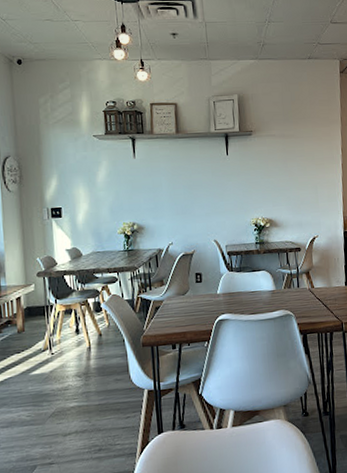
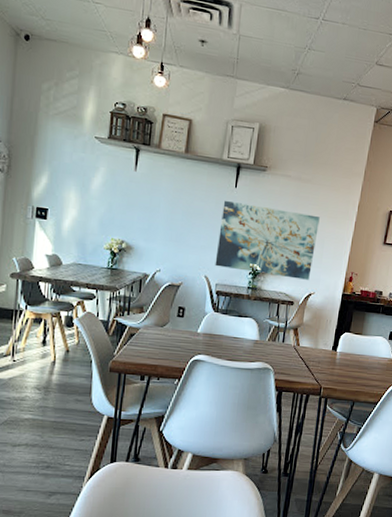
wall art: none [218,165,311,230] -> present [215,200,320,280]

